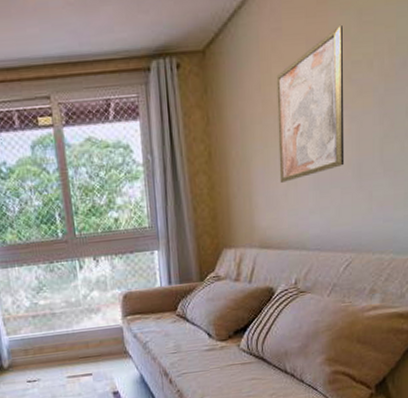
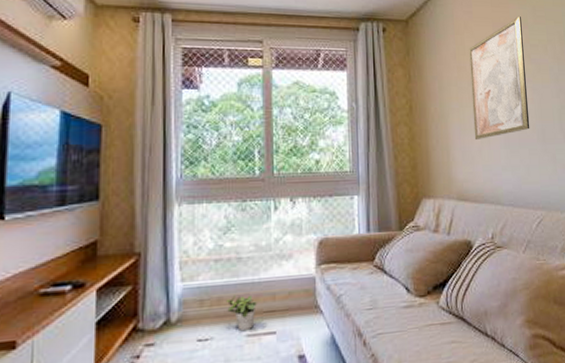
potted plant: none [46,344,74,374] -> present [225,295,258,332]

